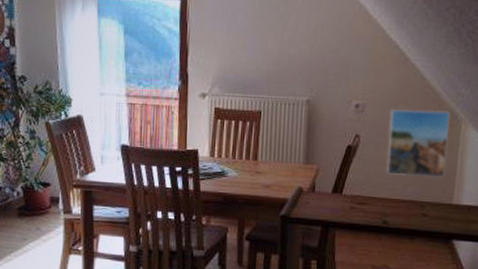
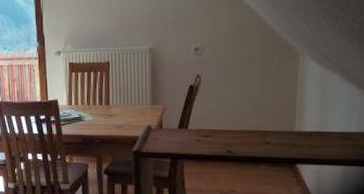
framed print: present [387,108,450,177] -> none [229,46,287,109]

